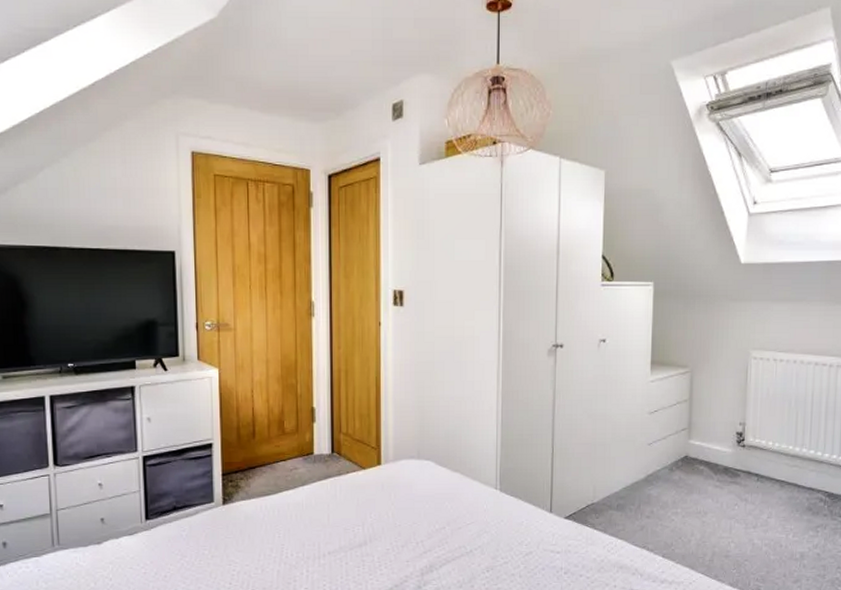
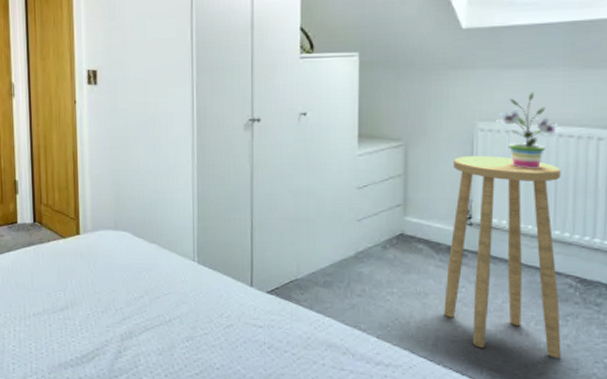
stool: none [720,382,816,566] -> present [444,155,561,359]
potted plant: none [765,324,819,393] -> present [495,92,564,168]

